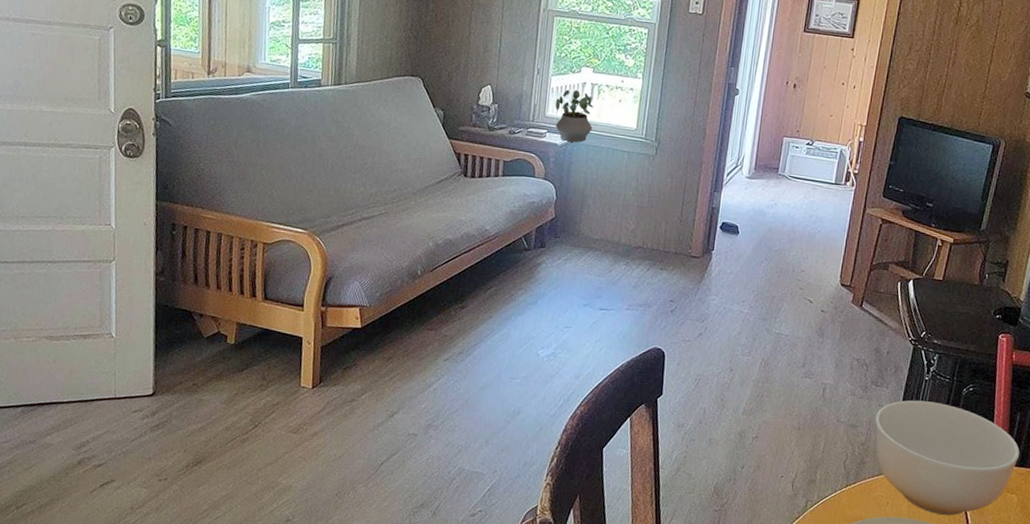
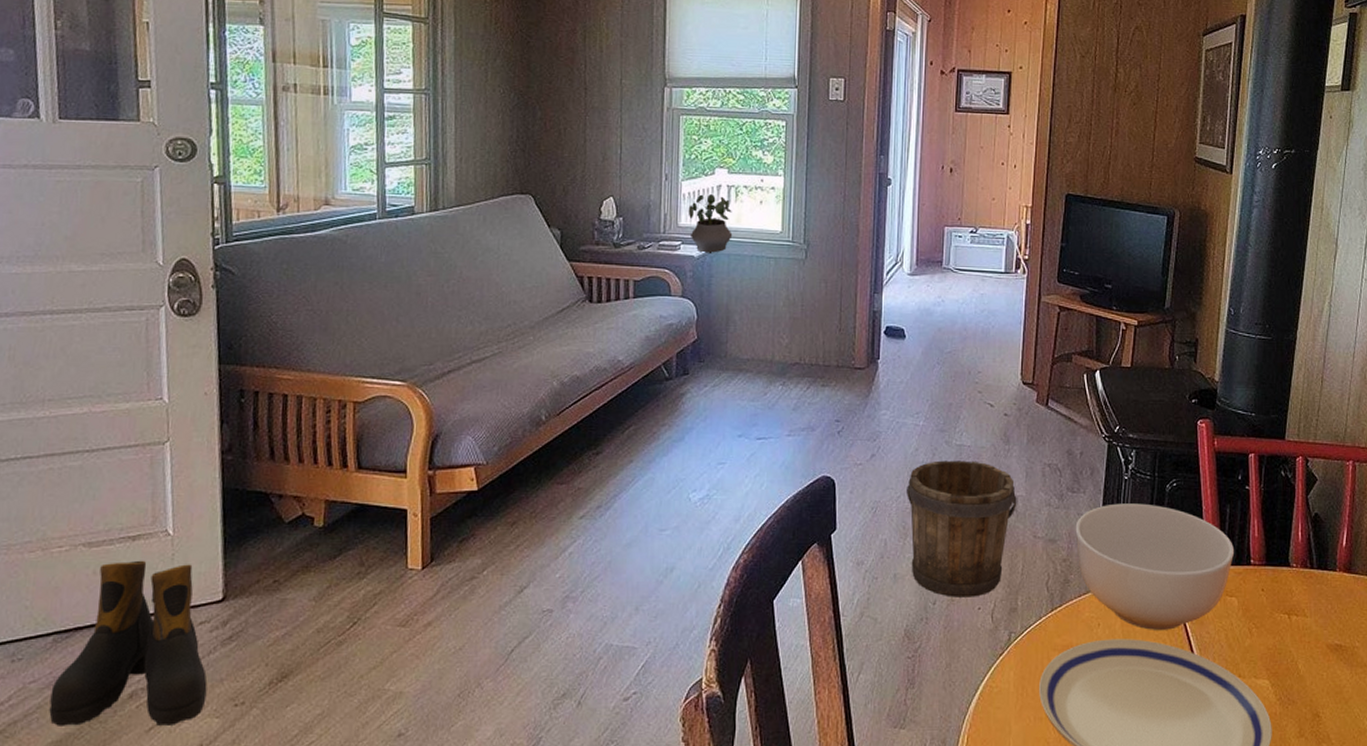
boot: none [17,354,139,490] -> present [49,560,208,726]
wooden bucket: none [725,345,826,467] -> present [907,460,1017,597]

